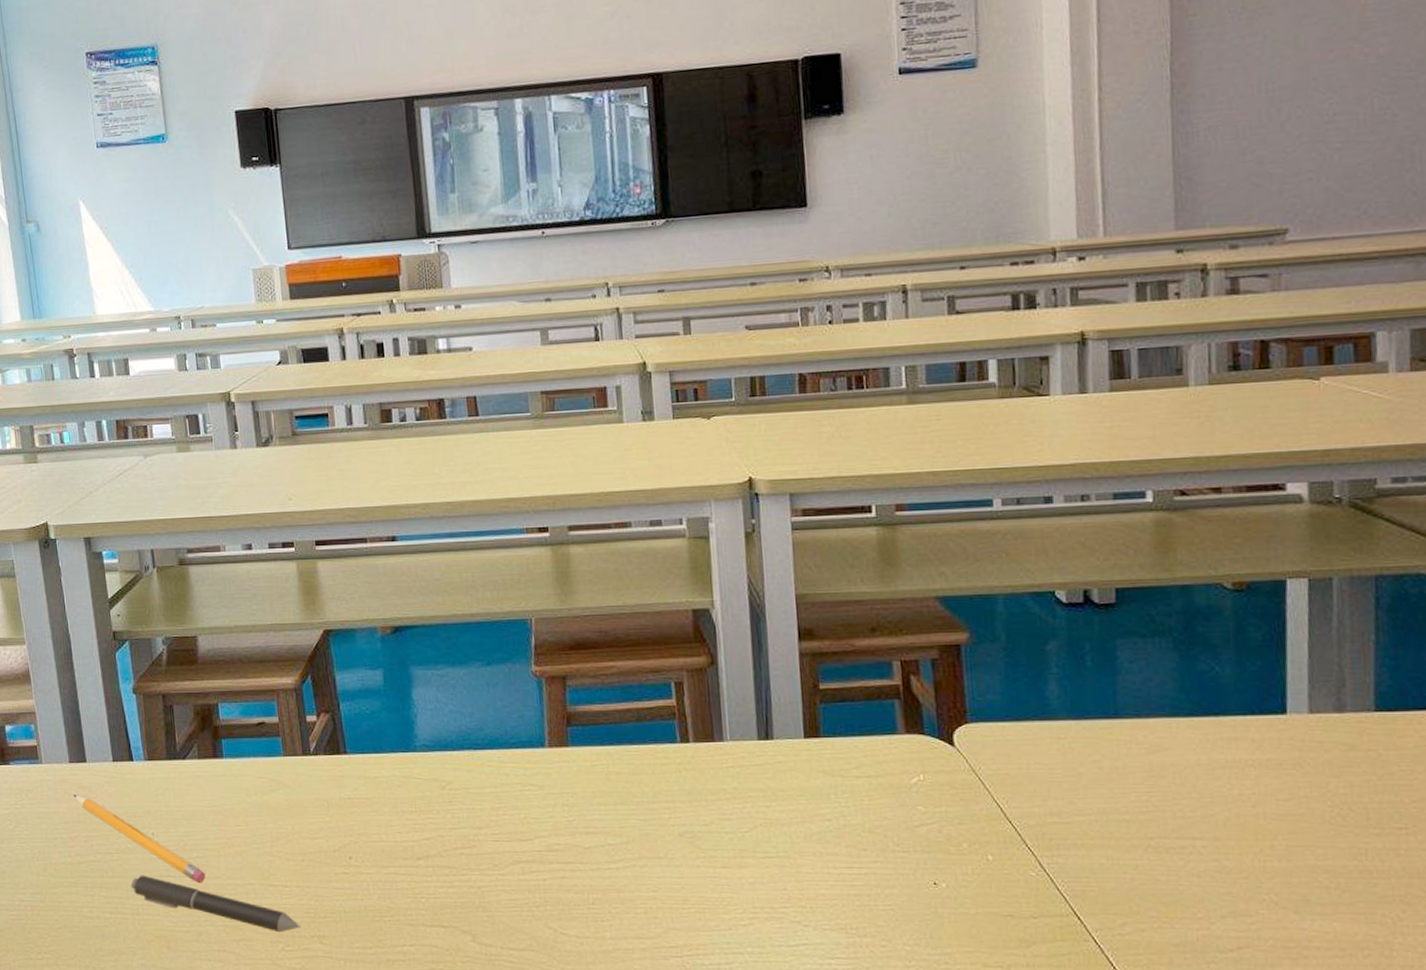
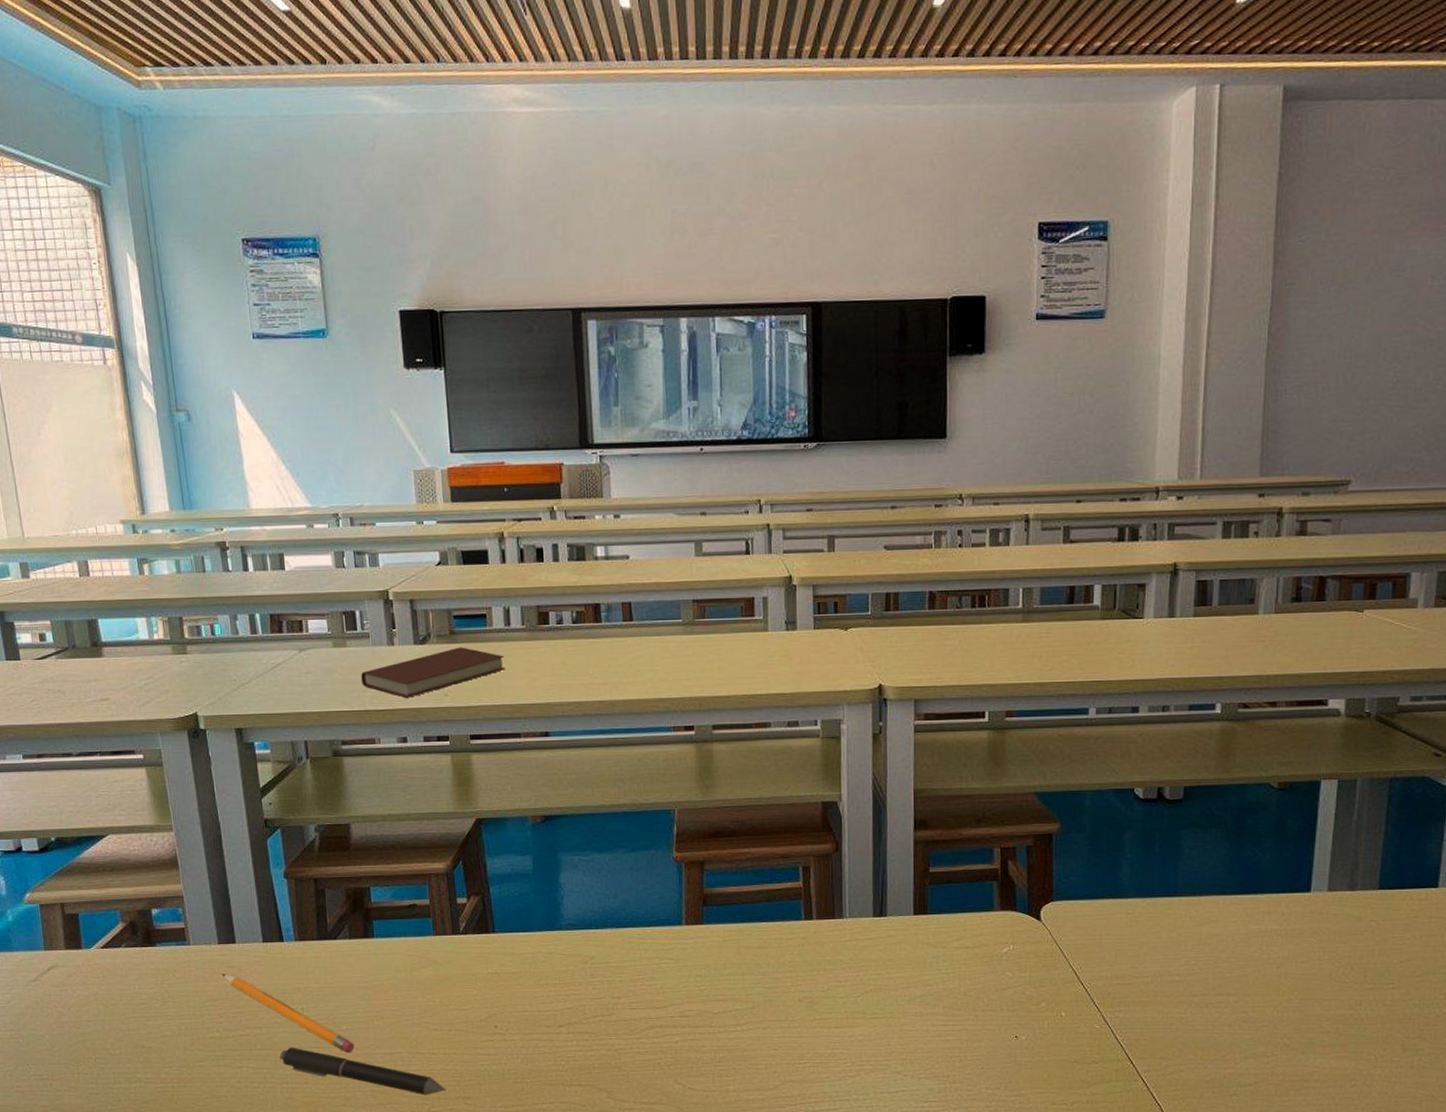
book: none [205,448,349,503] -> present [361,647,506,698]

